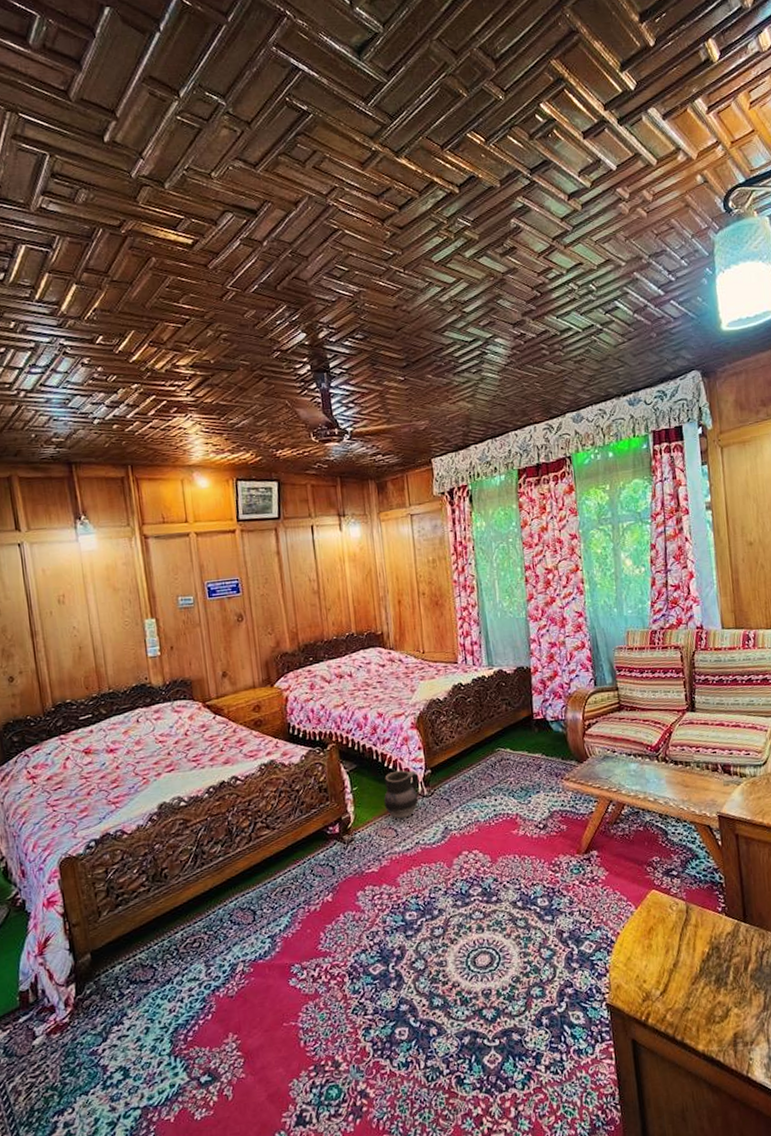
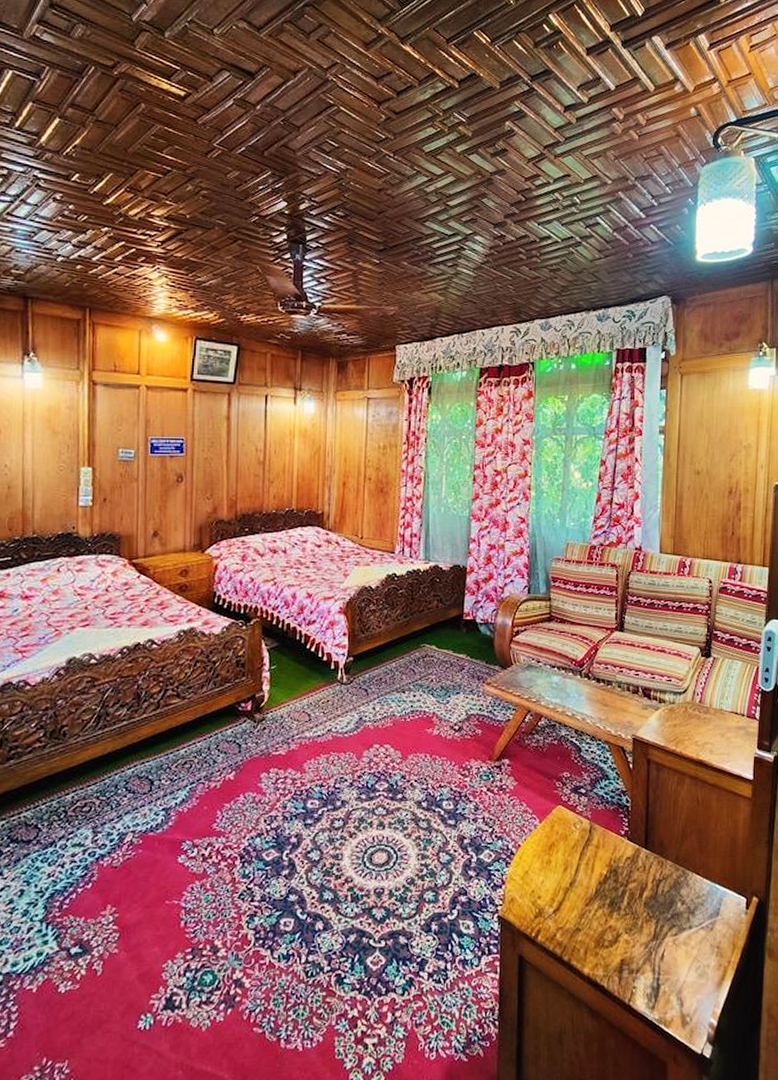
ceramic jug: present [383,770,419,819] -> none [300,654,339,703]

